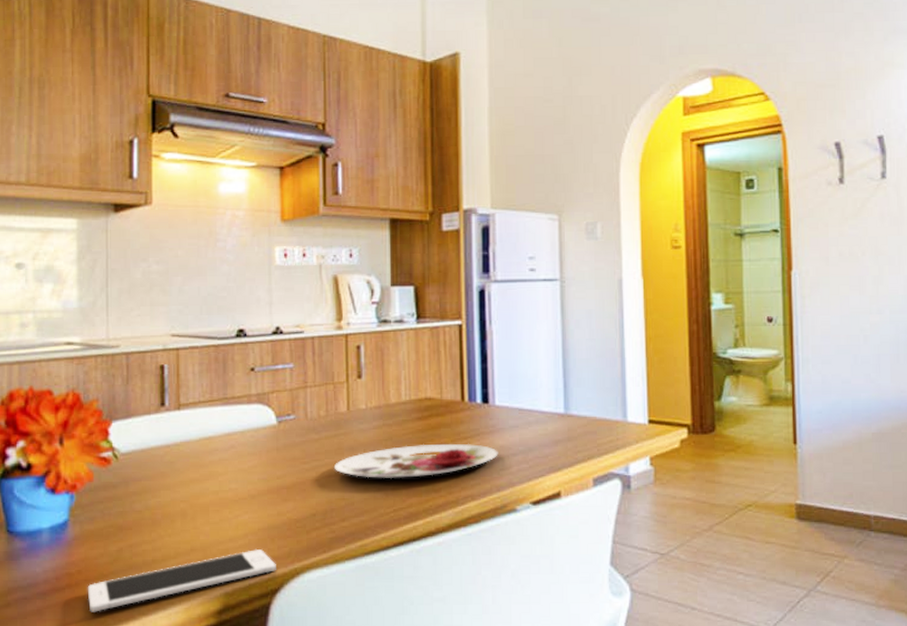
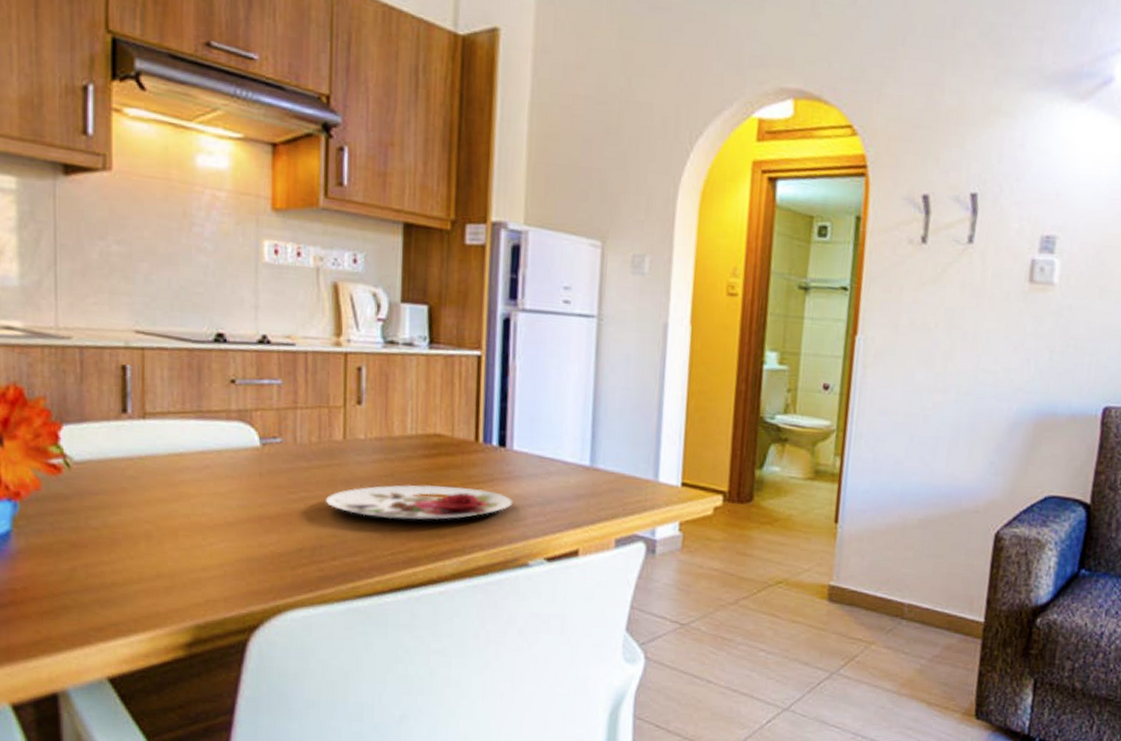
cell phone: present [87,548,276,612] -> none [34,580,256,634]

